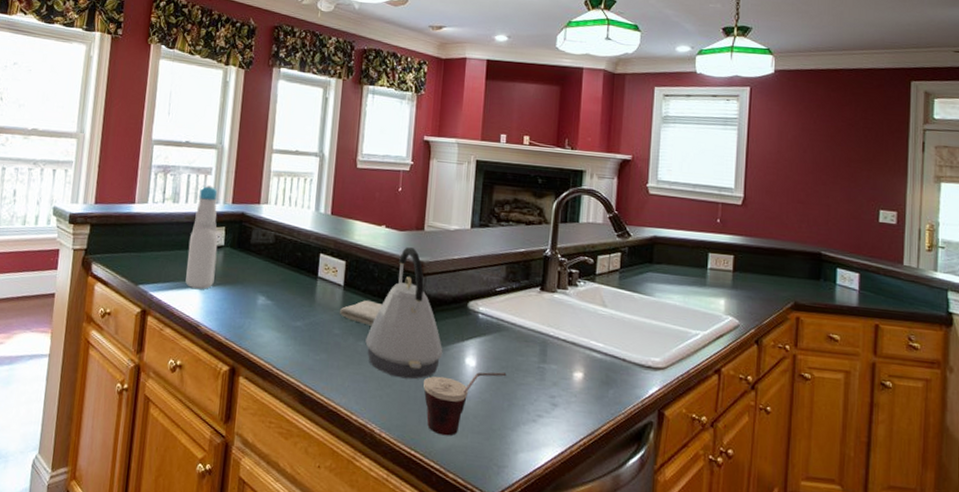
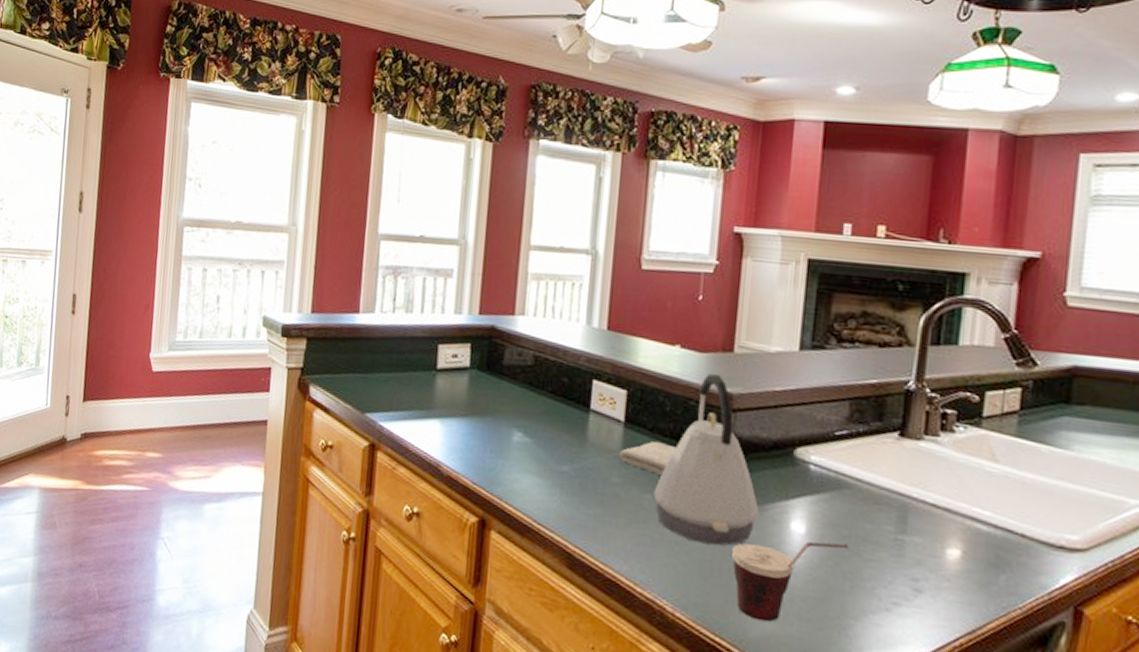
bottle: present [185,185,219,289] -> none [422,291,463,421]

